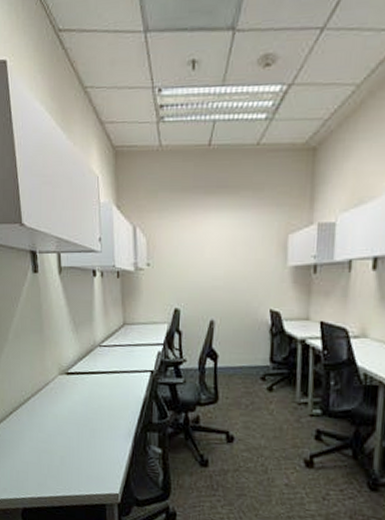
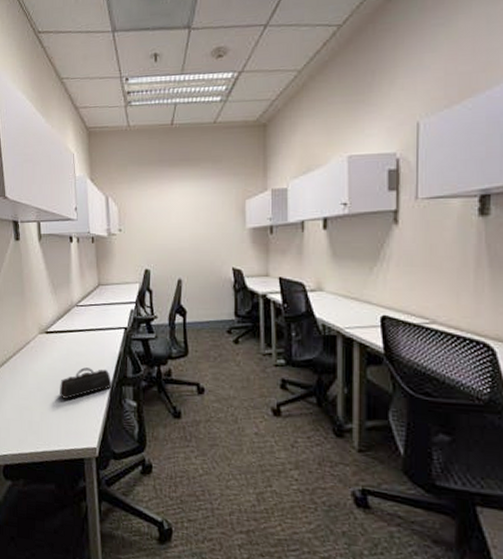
pencil case: none [81,411,136,444] -> present [60,367,112,399]

